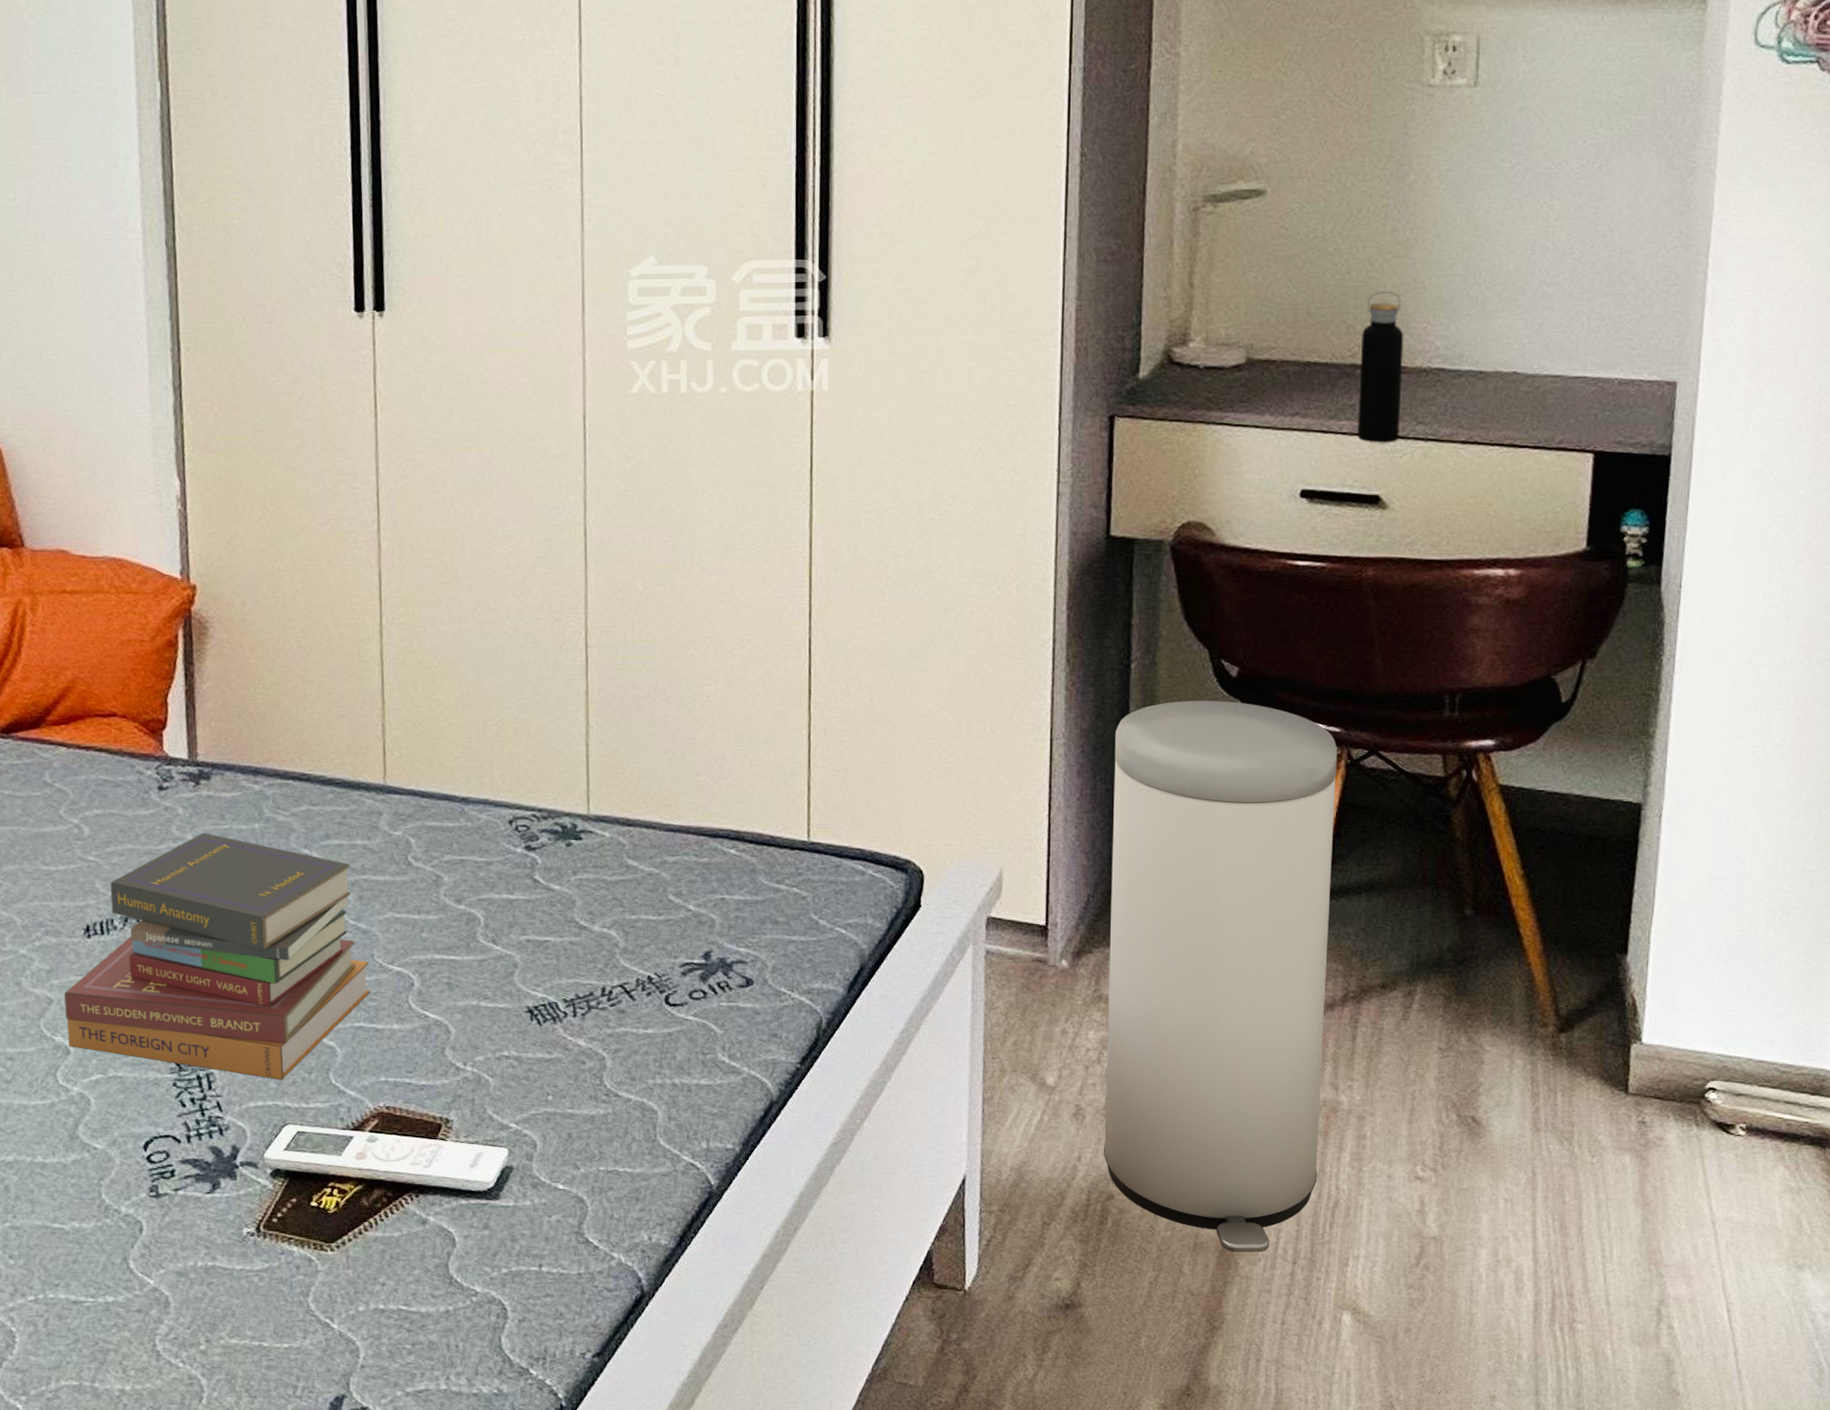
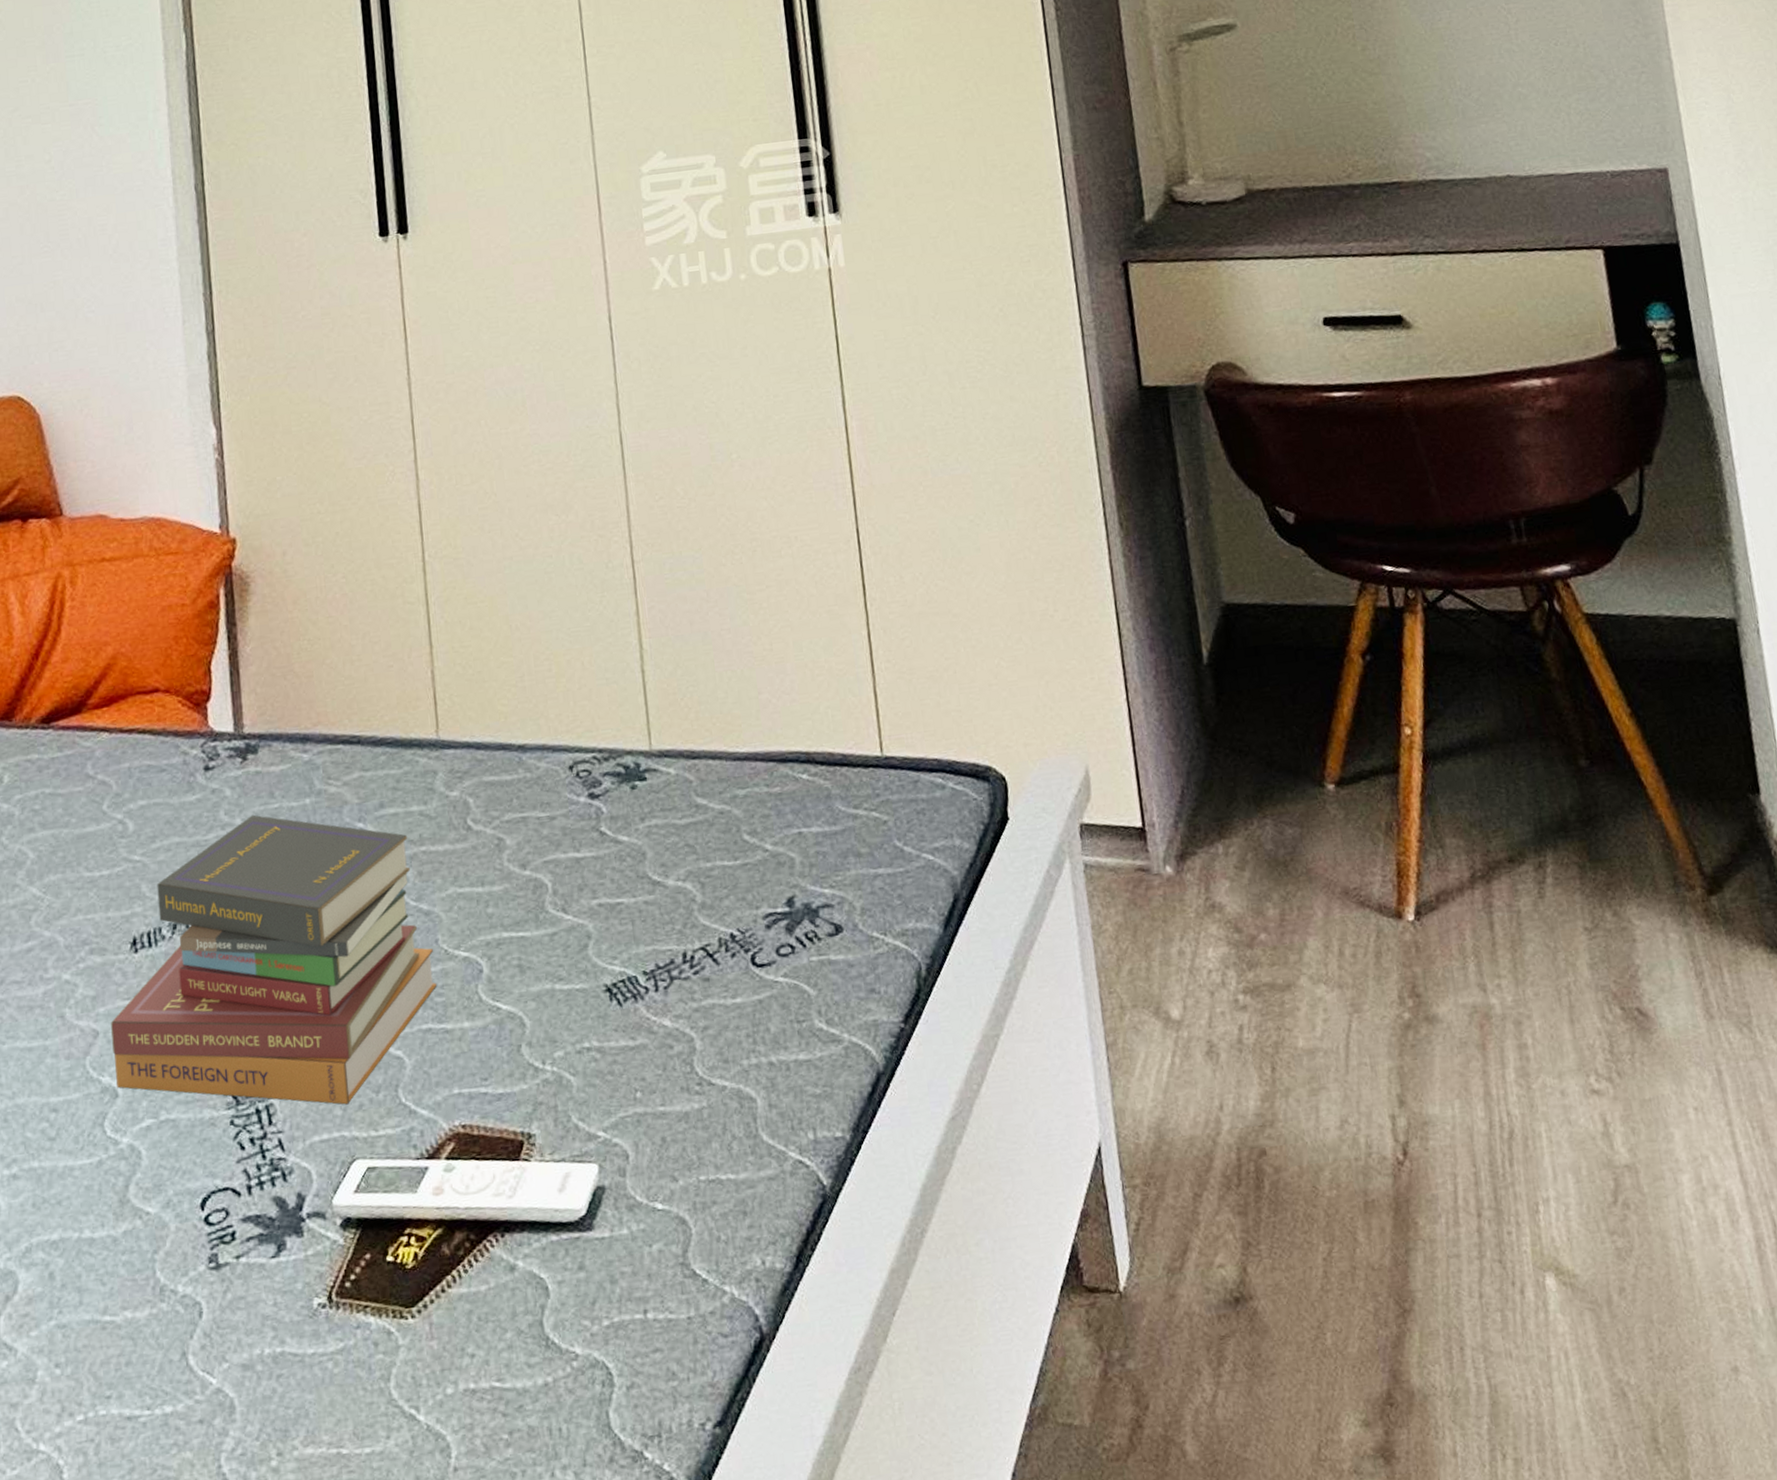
pedal bin: present [1104,700,1338,1253] -> none [1181,551,1485,1209]
water bottle: present [1357,291,1404,443] -> none [1352,108,1409,261]

